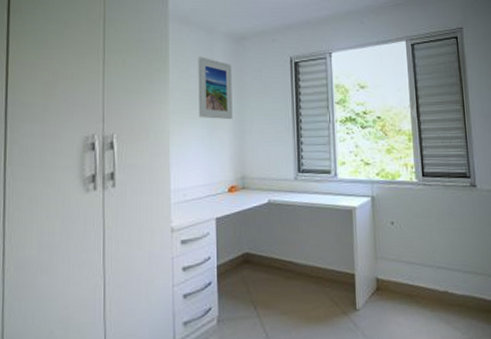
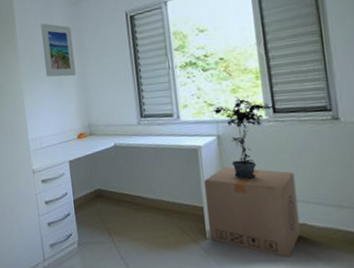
cardboard box: none [356,230,443,328] -> present [204,166,301,258]
potted plant: none [366,156,426,244] -> present [210,96,278,179]

